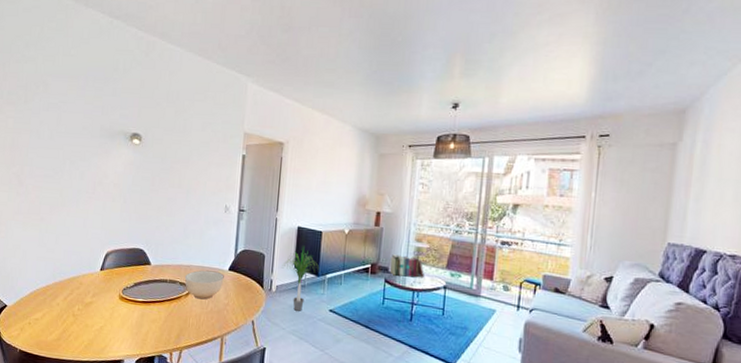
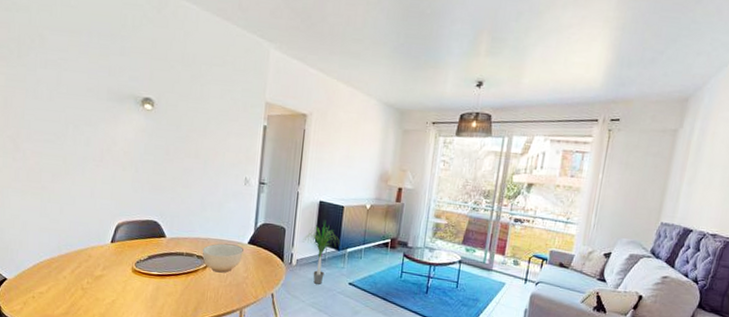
books: present [389,254,424,278] -> none [408,230,441,253]

